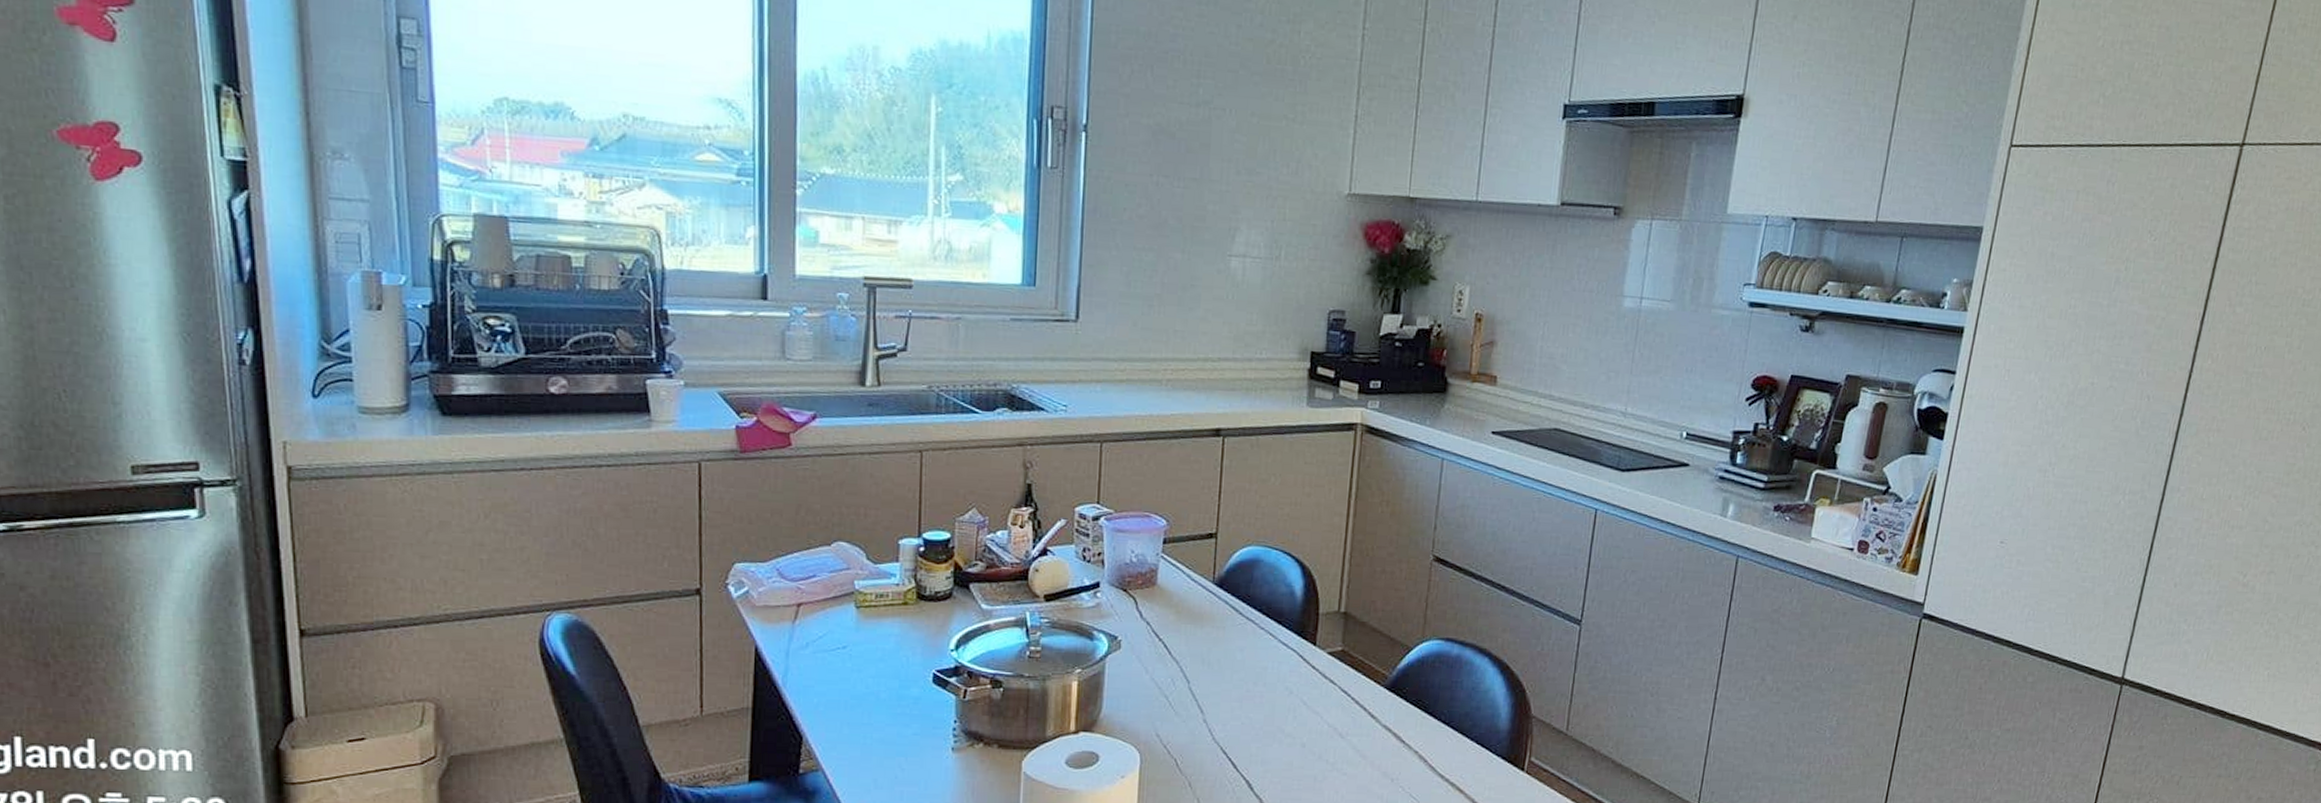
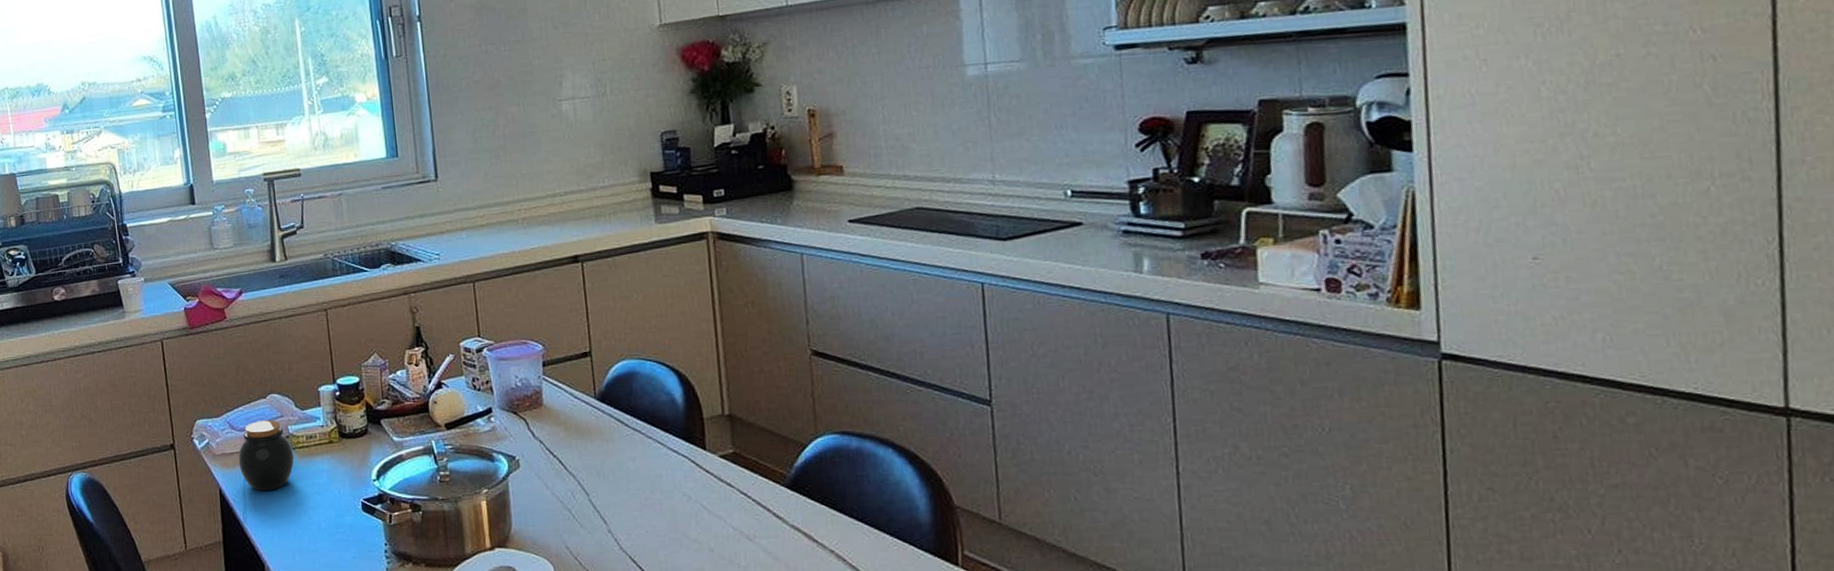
jar: none [784,571,858,653] -> present [238,420,295,491]

